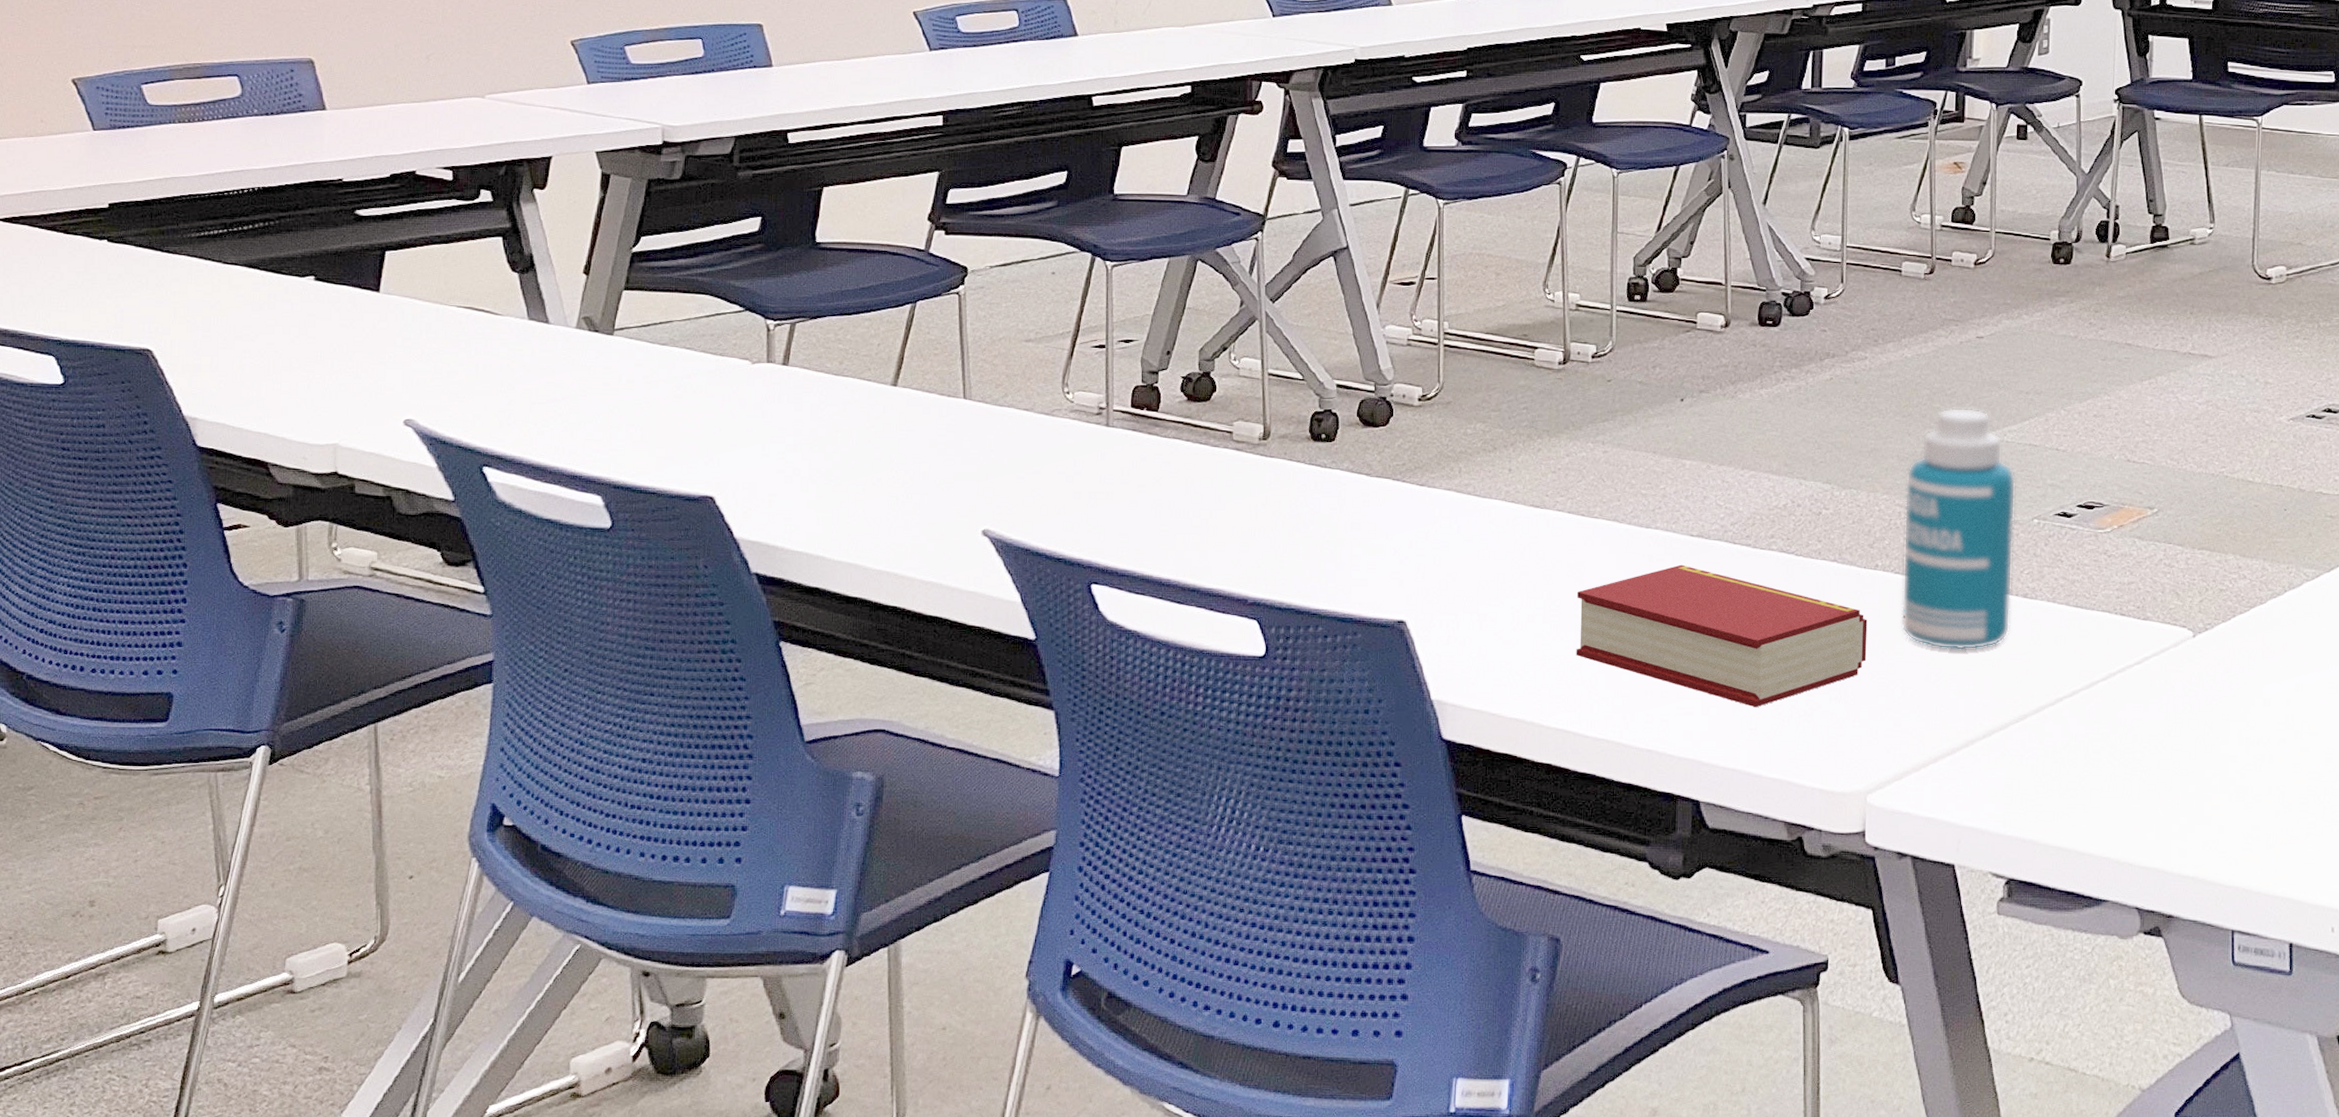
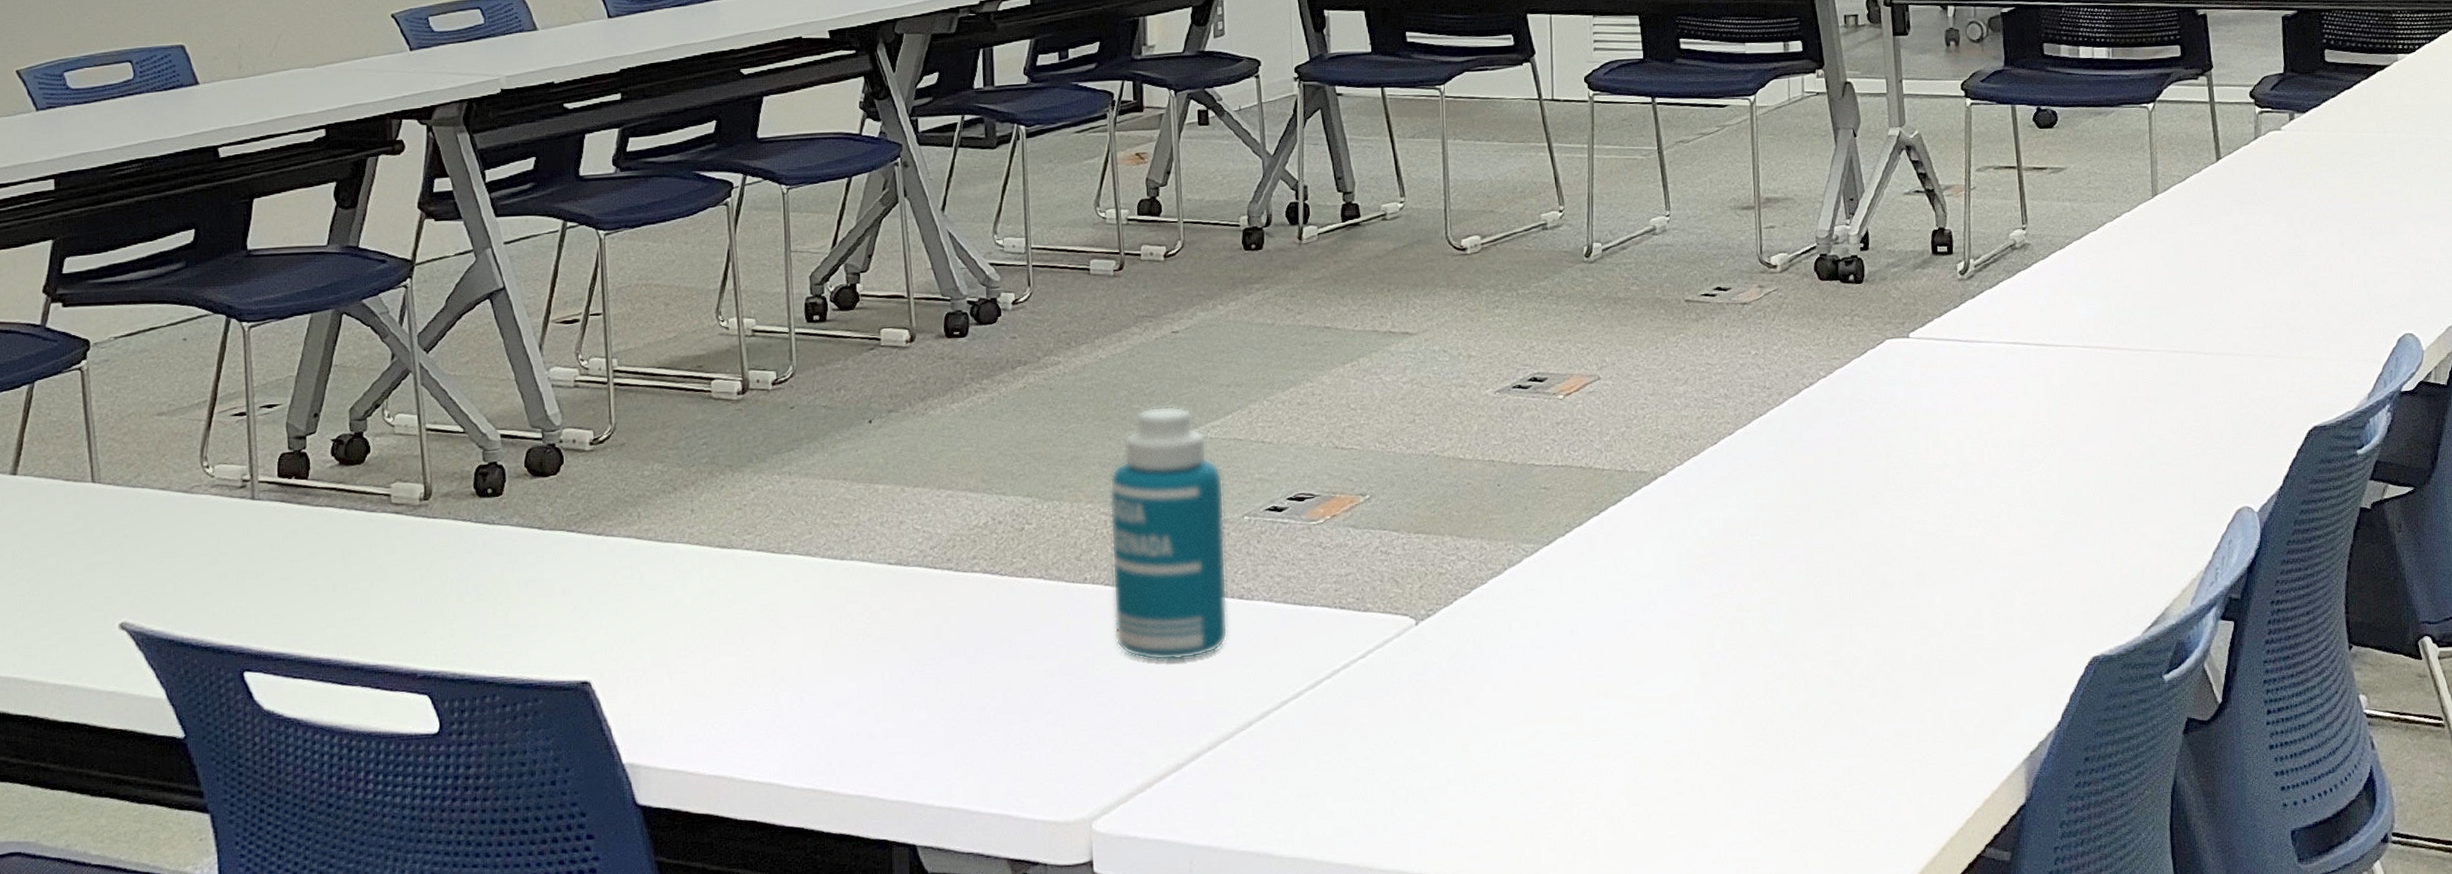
book: present [1576,564,1868,708] -> none [772,595,1082,741]

